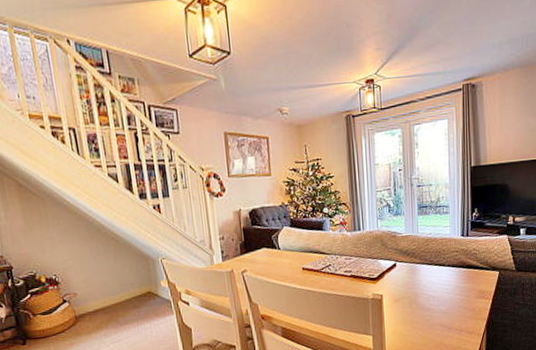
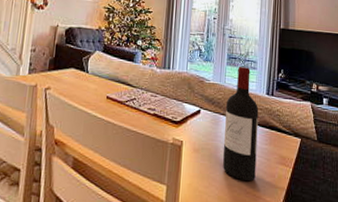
wine bottle: none [421,213,456,319] -> present [223,66,259,182]

